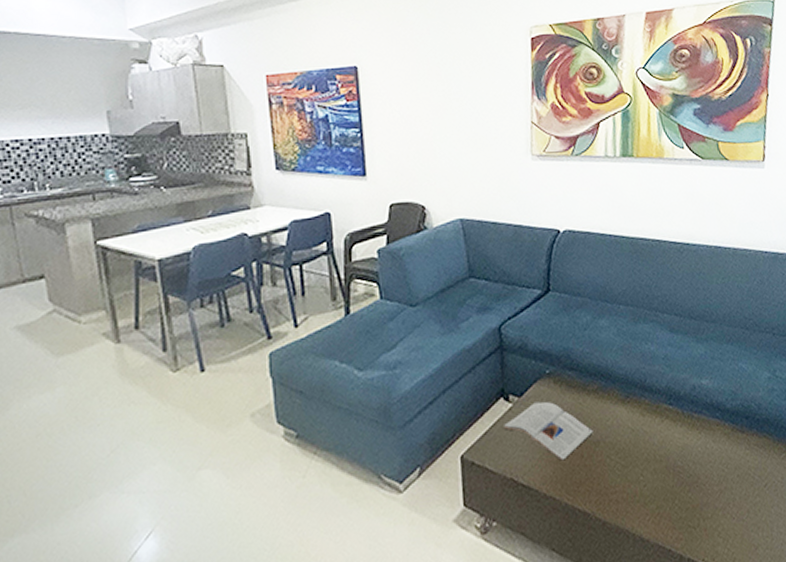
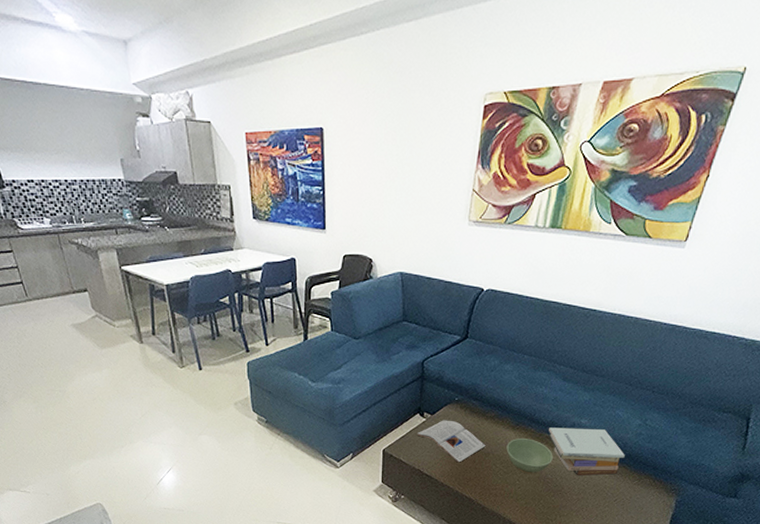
bowl: none [619,414,679,465] -> present [506,438,553,474]
books: none [666,389,762,457] -> present [548,427,625,476]

